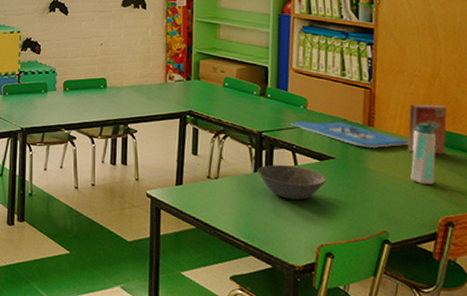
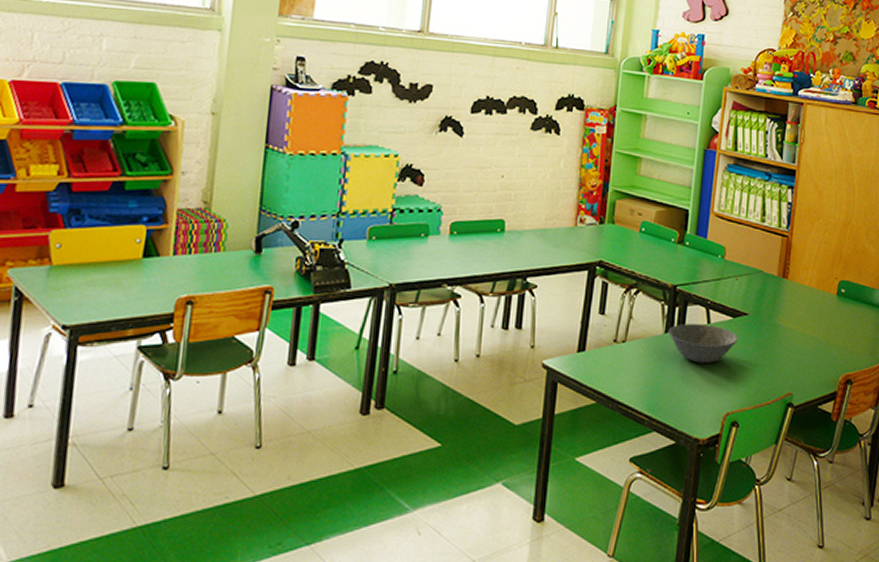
board game: present [291,121,410,148] -> none [707,272,819,302]
book: present [407,105,447,154] -> none [816,254,855,307]
water bottle: present [410,121,440,184] -> none [818,272,848,340]

